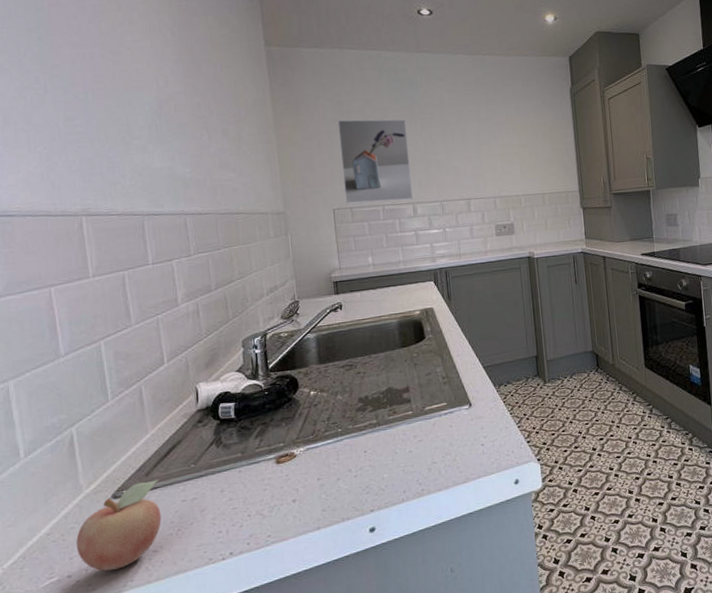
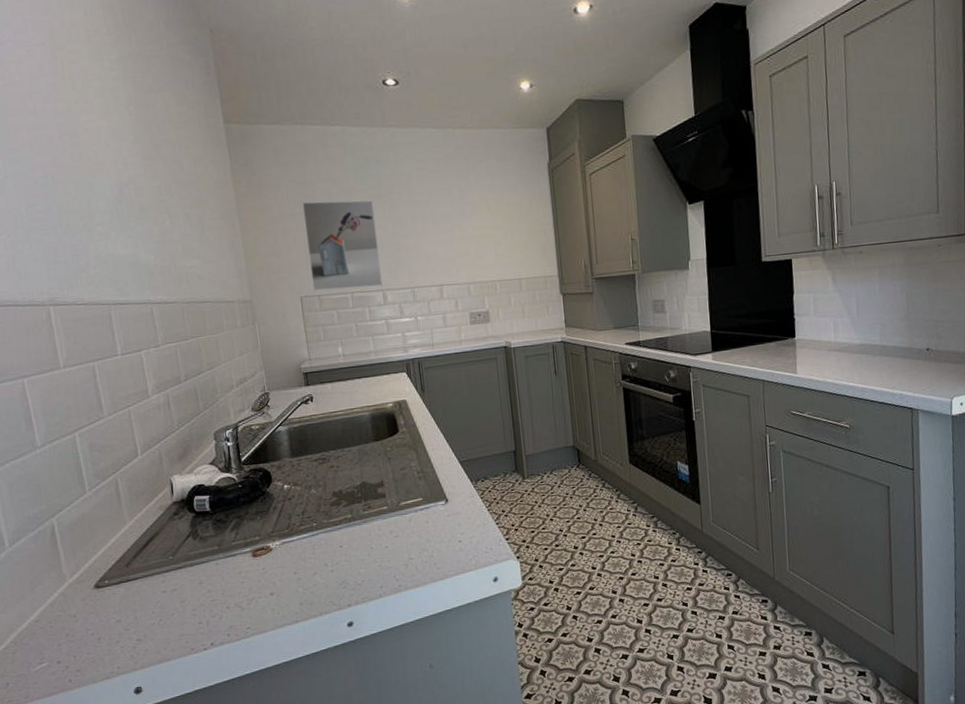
fruit: present [76,479,162,571] -> none [63,570,144,658]

